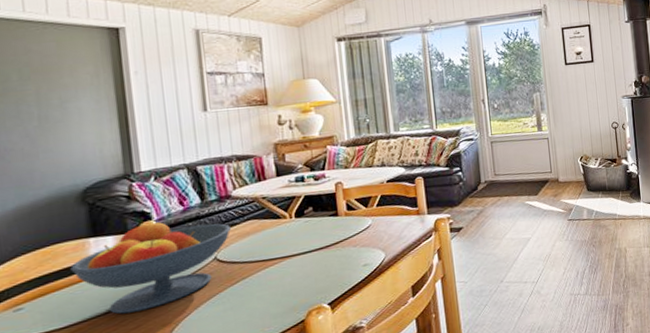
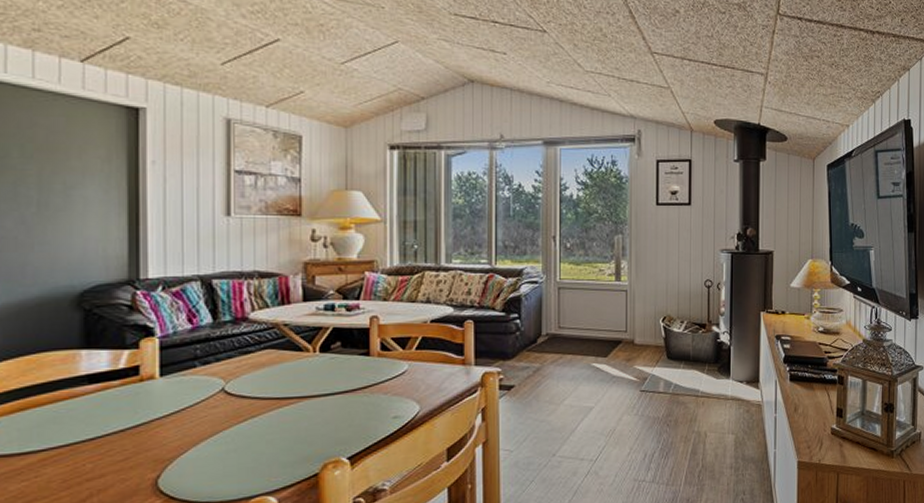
fruit bowl: present [70,222,231,315] -> none [56,339,243,442]

